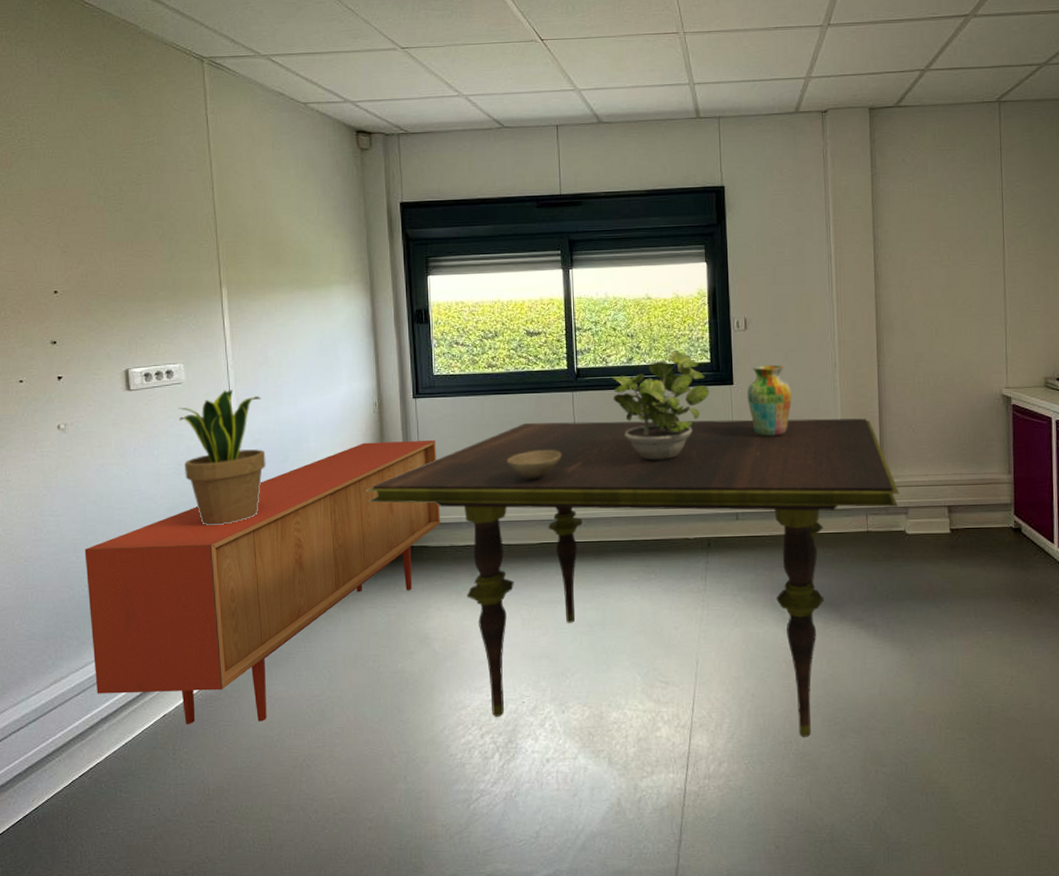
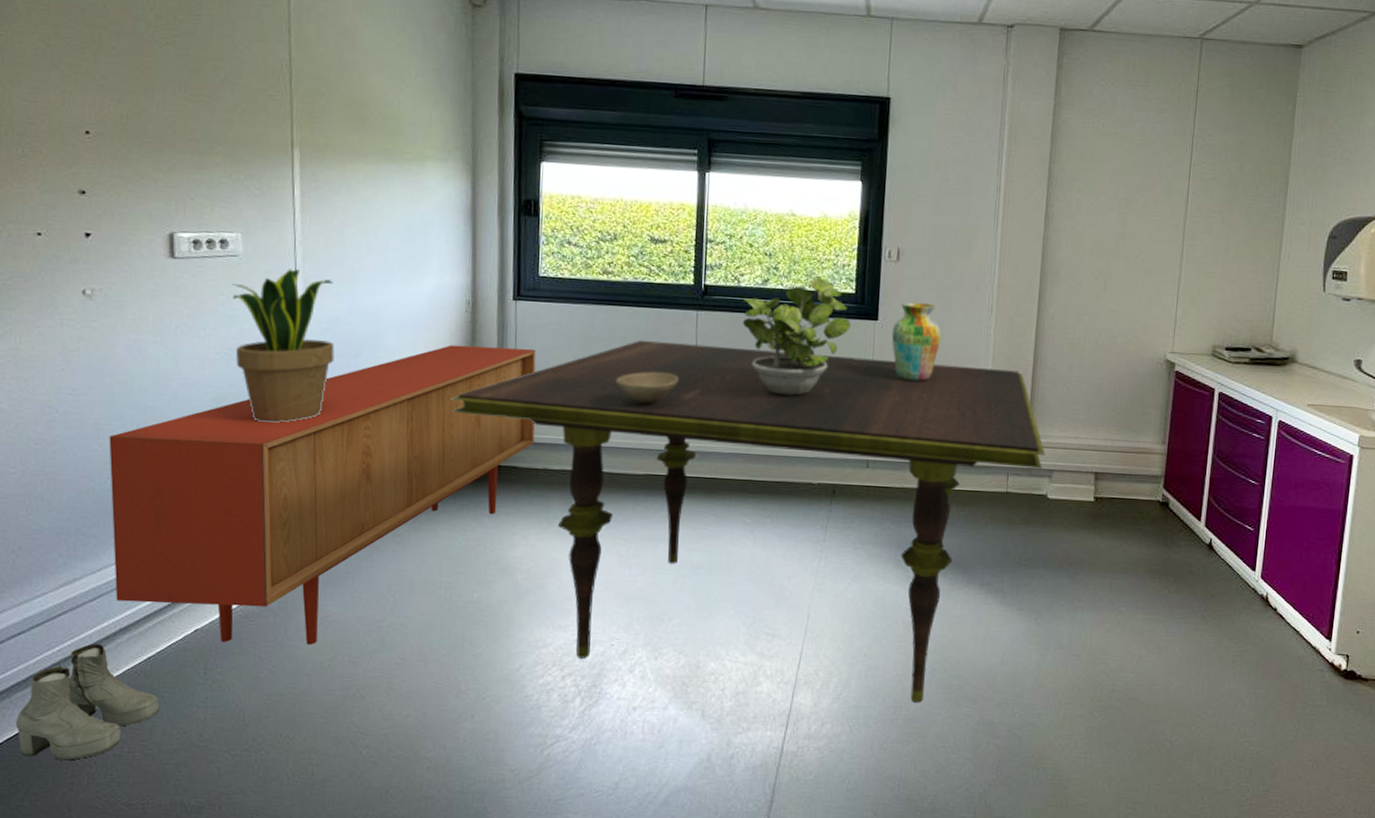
boots: none [19,733,138,841] -> present [16,643,160,761]

